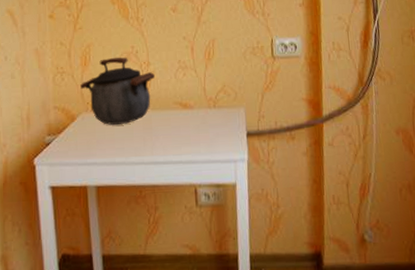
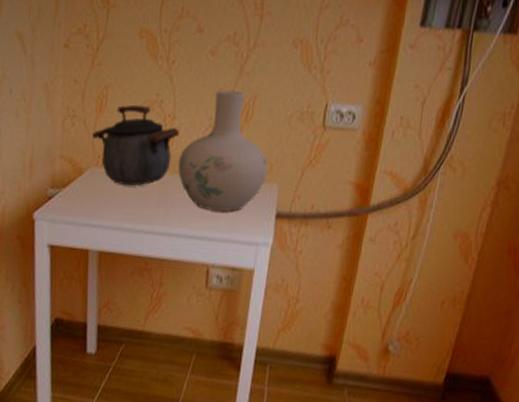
vase: none [157,37,234,137] -> present [178,90,268,212]

